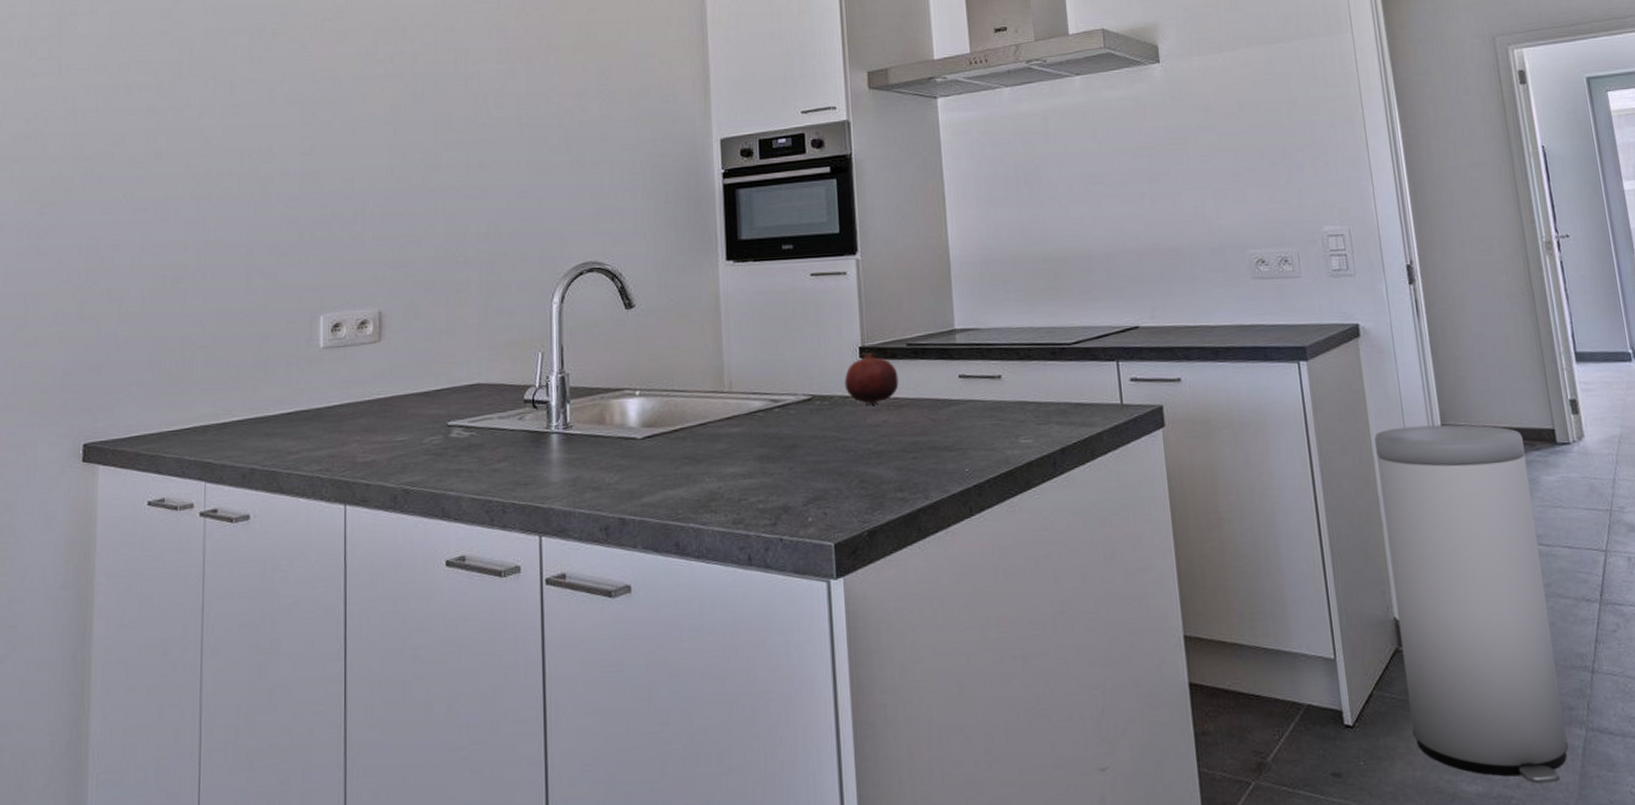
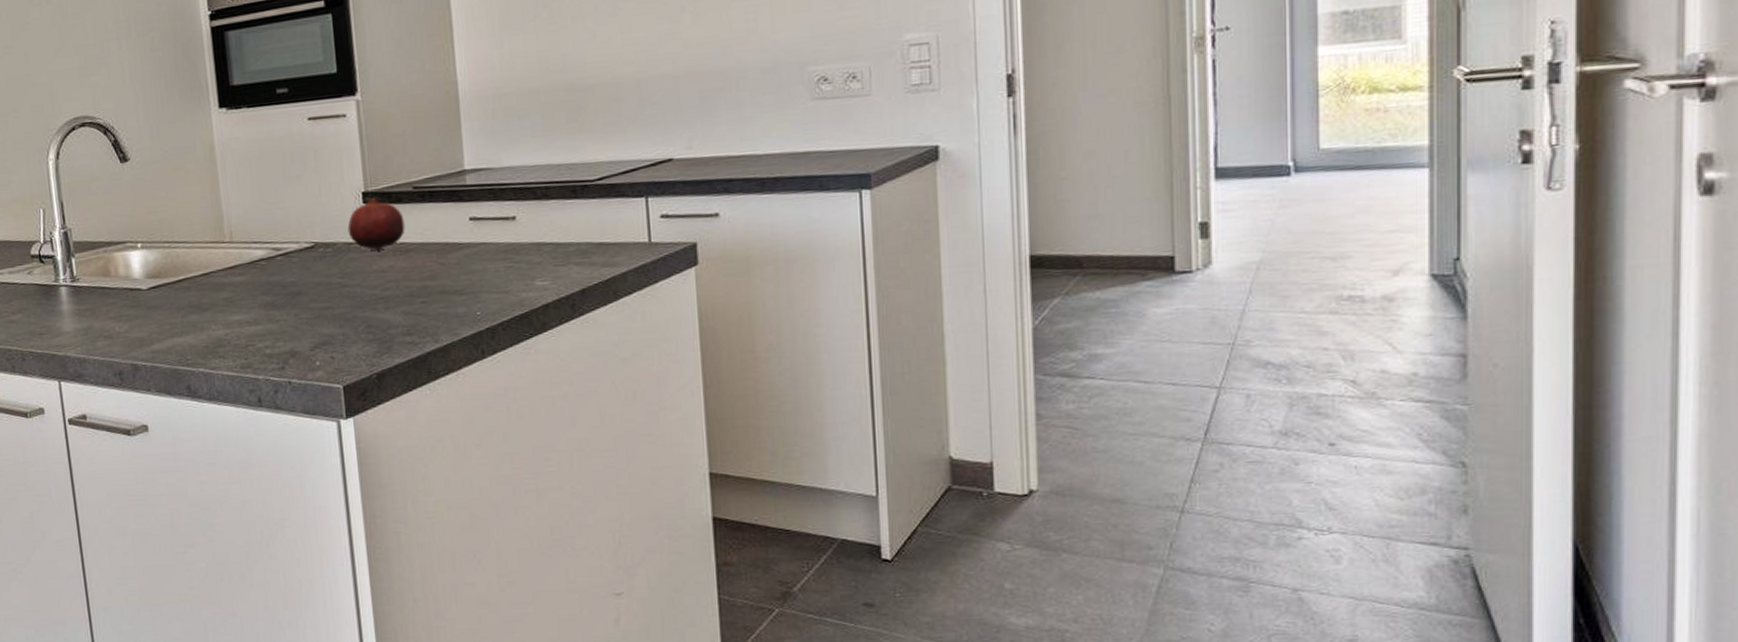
pedal bin: present [1374,424,1568,784] -> none [946,254,1140,619]

